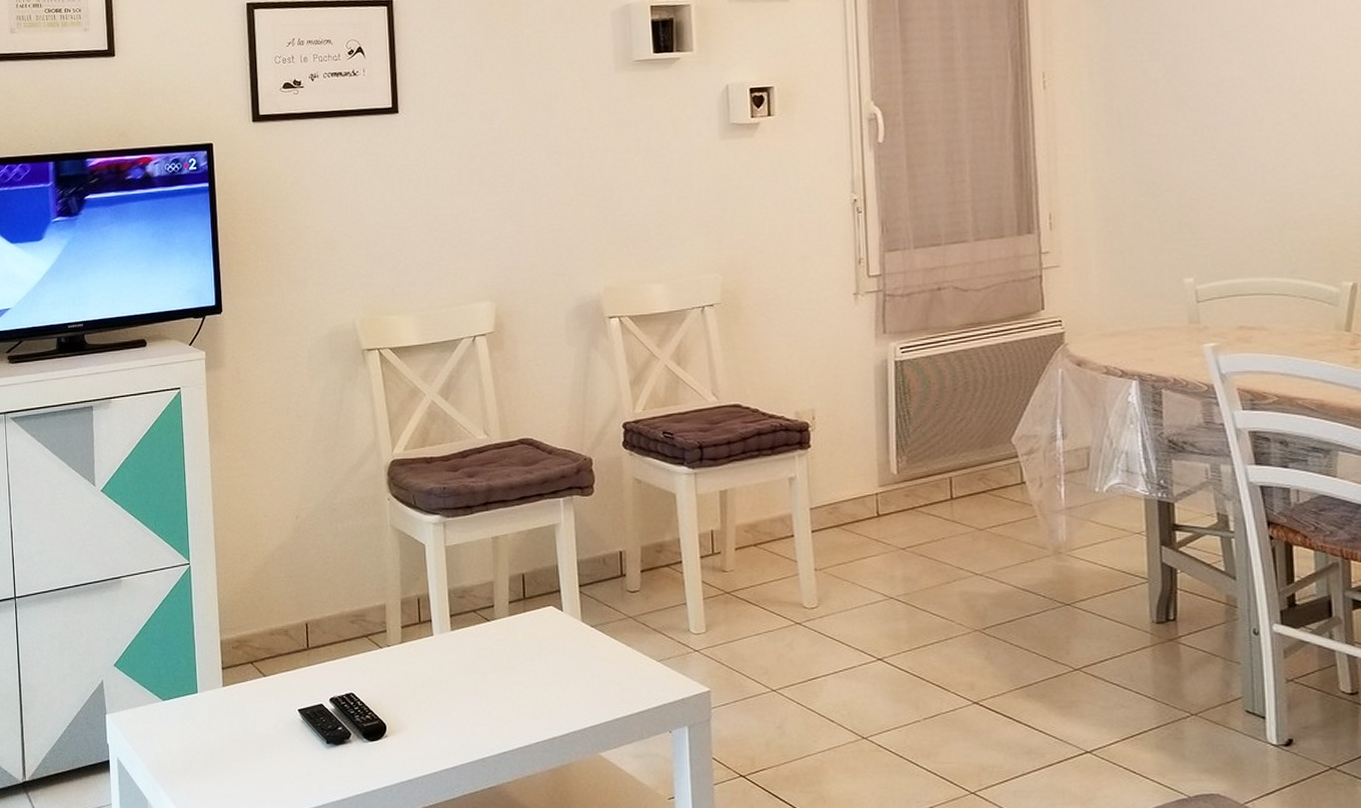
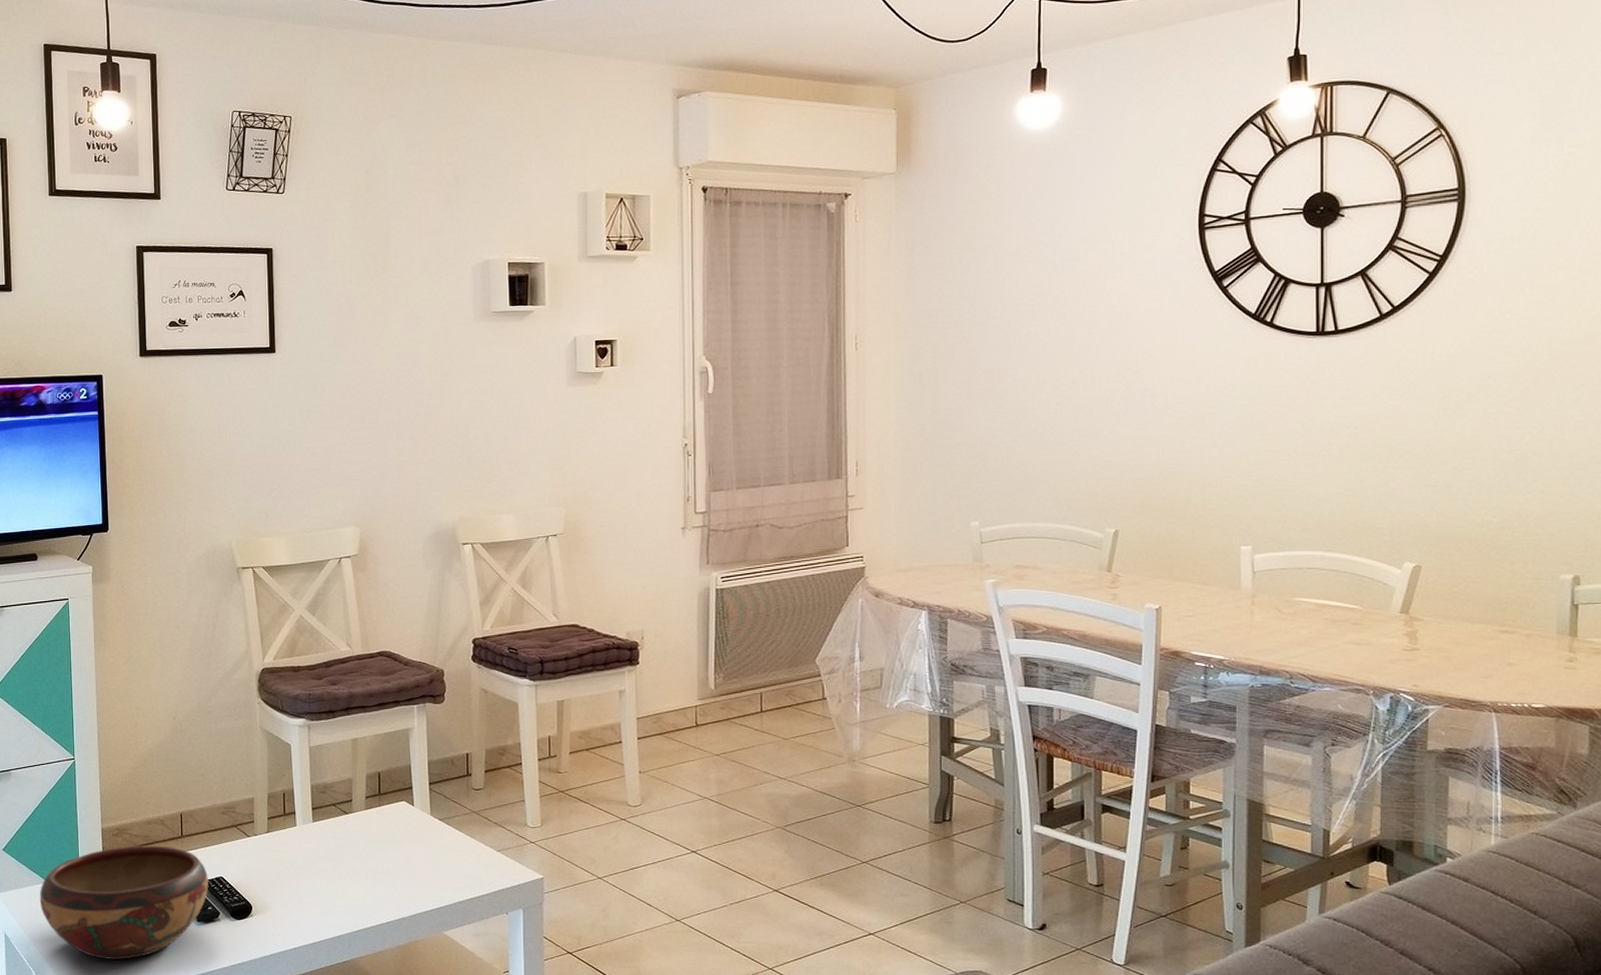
decorative bowl: none [154,659,338,787] -> present [39,845,208,960]

